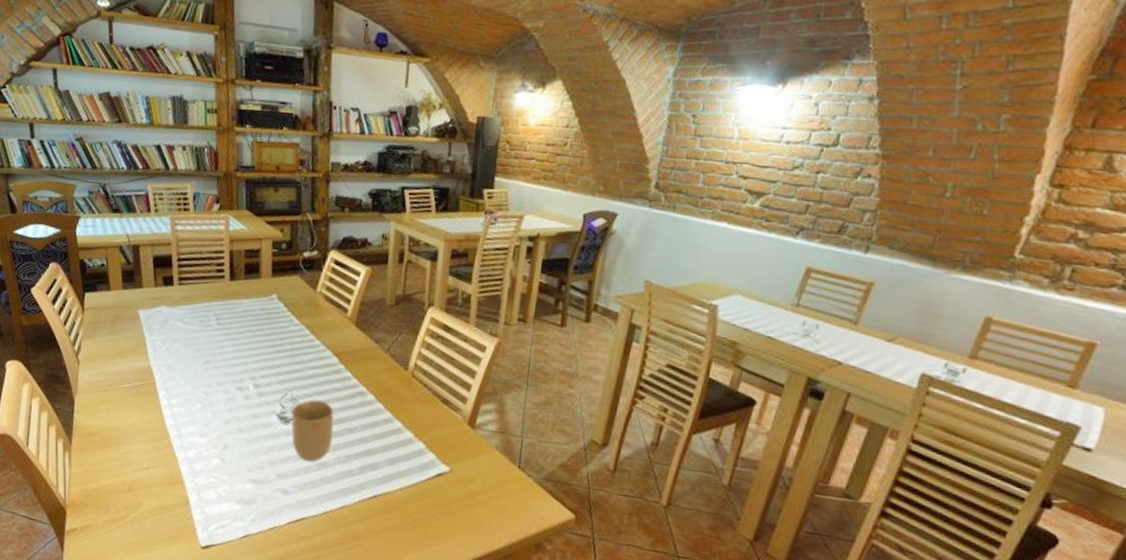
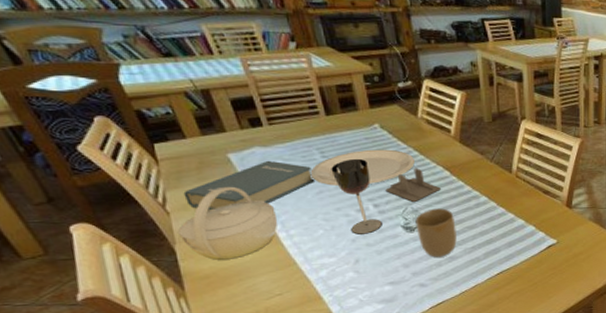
teapot: none [81,342,165,420] -> present [178,186,278,260]
hardback book: none [95,321,206,367] -> present [183,160,316,211]
plate: none [202,321,305,361] -> present [310,149,416,186]
wineglass: none [222,329,259,417] -> present [331,158,382,235]
napkin holder: none [269,349,326,388] -> present [385,168,441,202]

